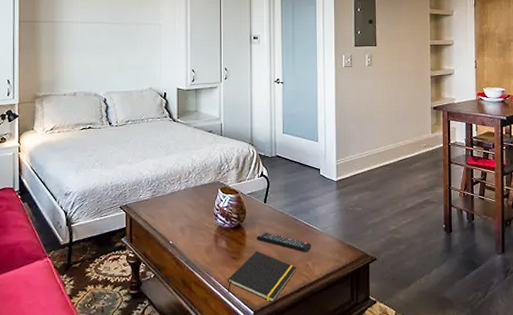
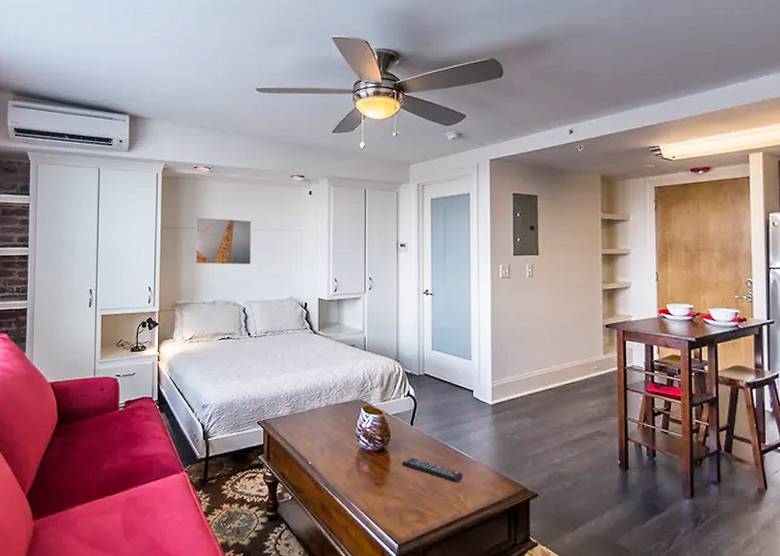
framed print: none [54,11,112,57] -> present [195,217,252,265]
notepad: present [227,251,297,303] -> none [369,478,447,537]

